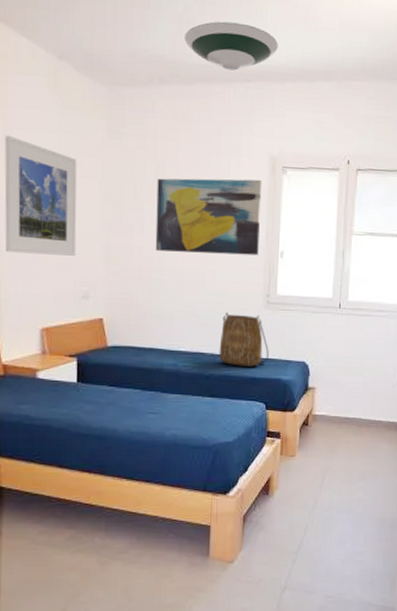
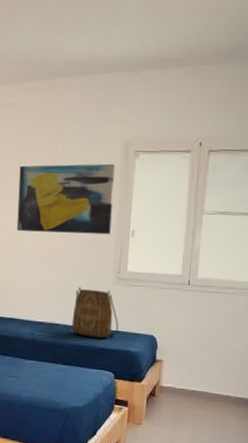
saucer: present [184,21,278,71] -> none [46,19,133,64]

